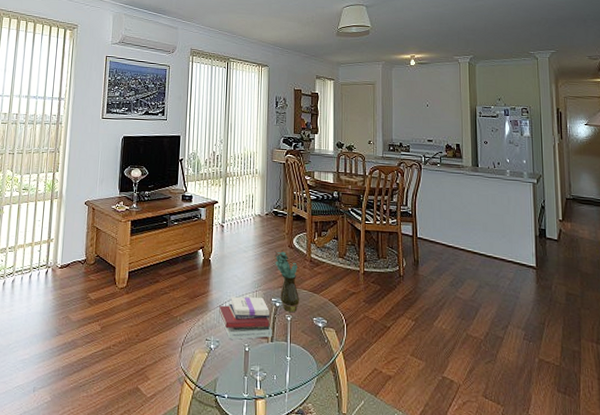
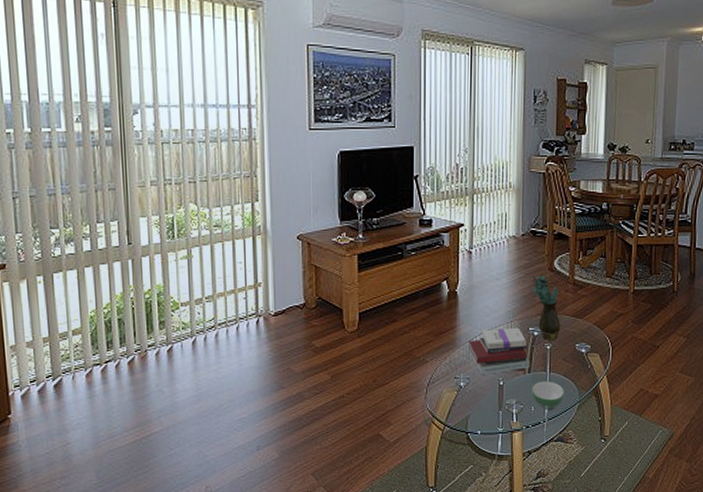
bowl: none [274,350,305,381] -> present [531,381,565,410]

